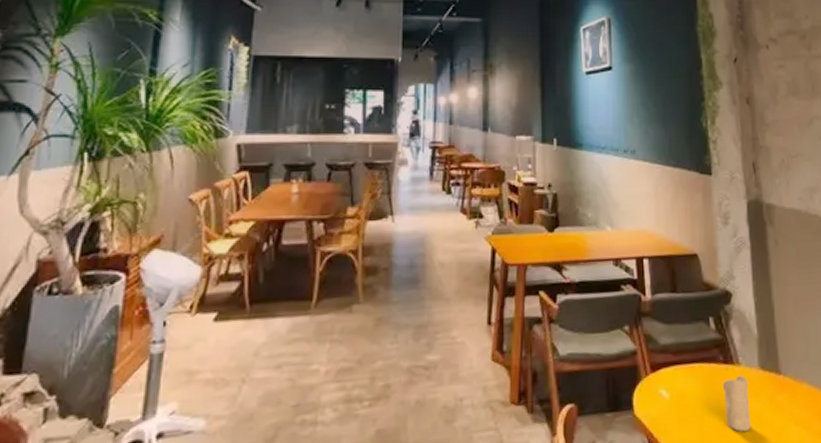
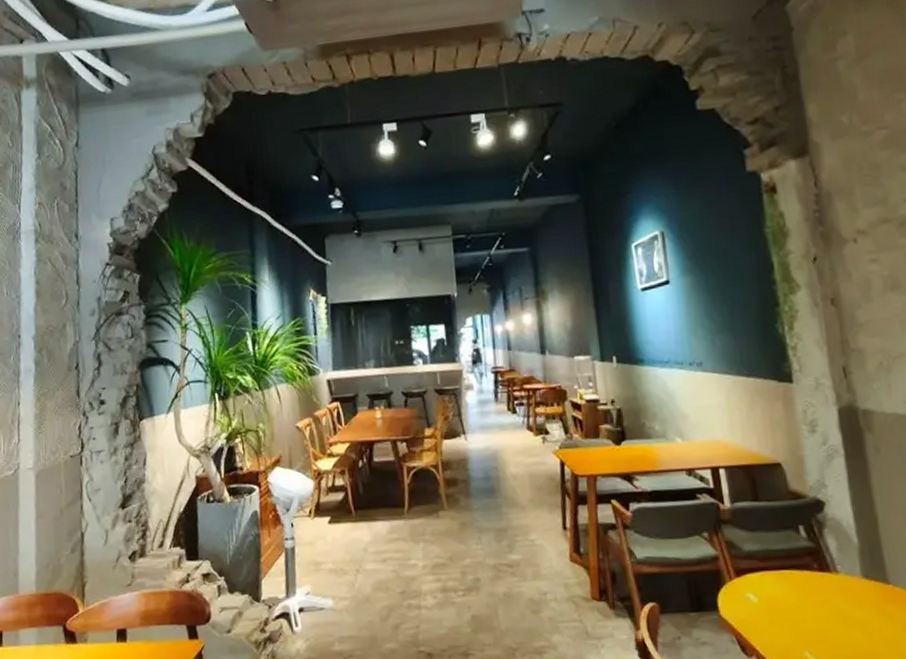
candle: present [722,375,750,432] -> none [818,584,855,639]

